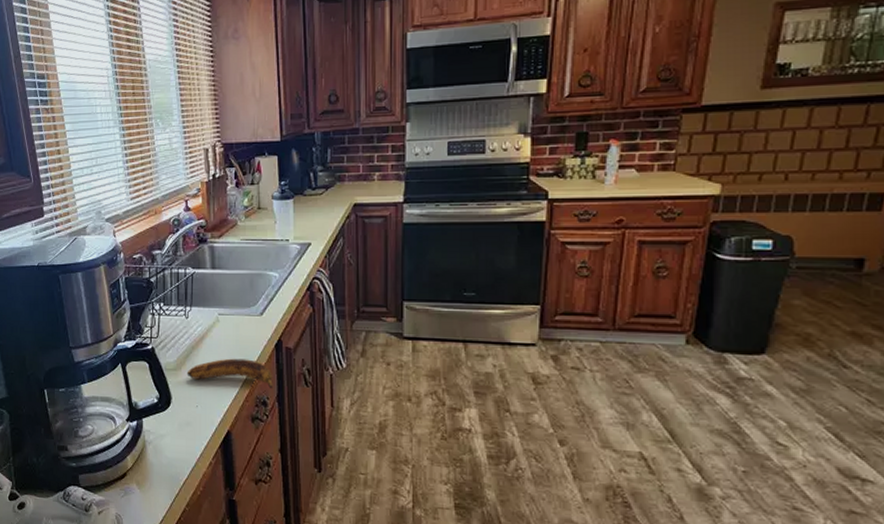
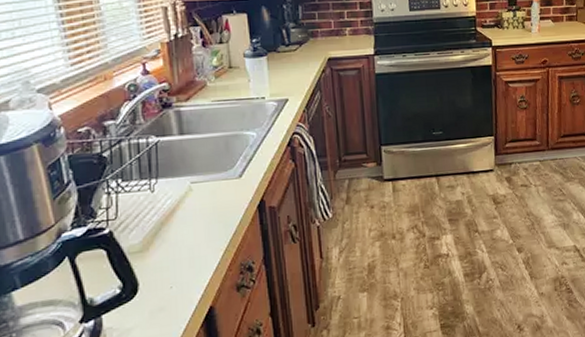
banana: present [186,358,273,389] -> none [156,225,258,259]

